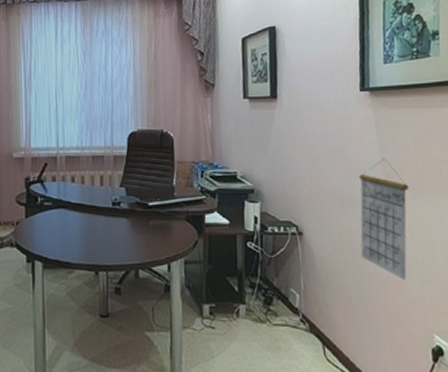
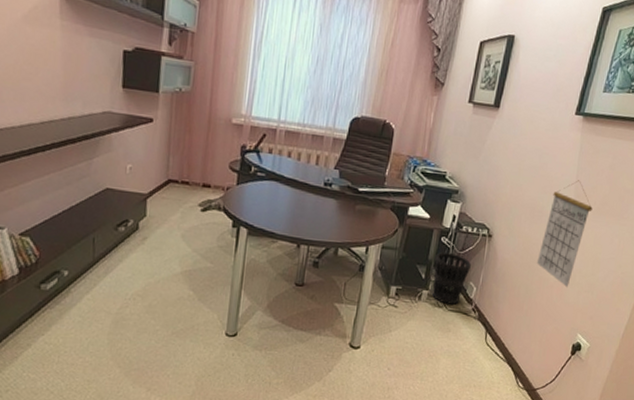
wastebasket: none [245,259,288,318] -> present [431,252,472,305]

